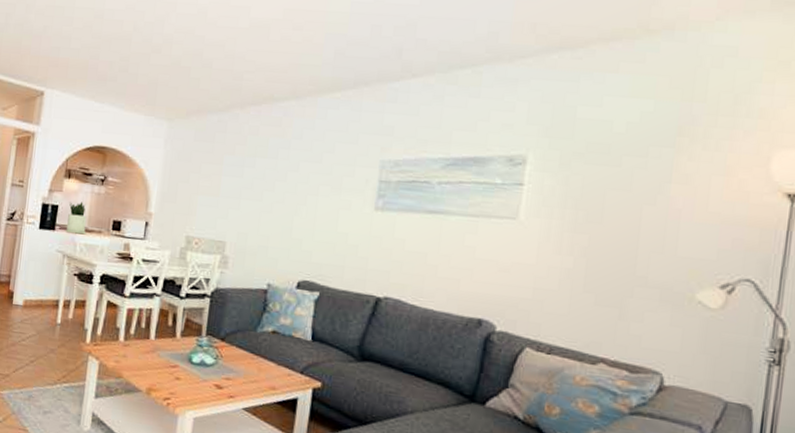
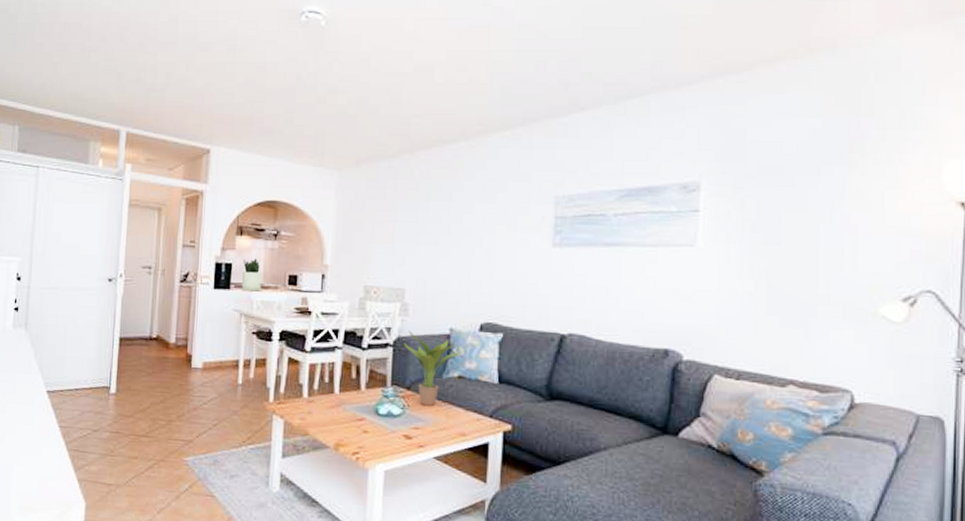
potted plant: none [221,283,279,359] -> present [403,331,463,407]

